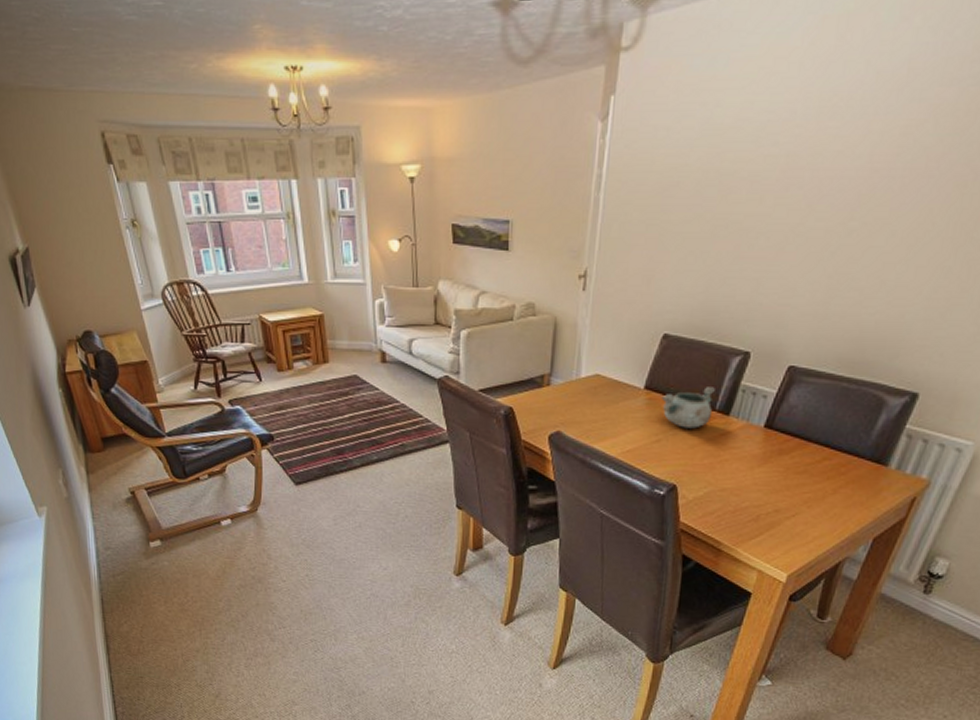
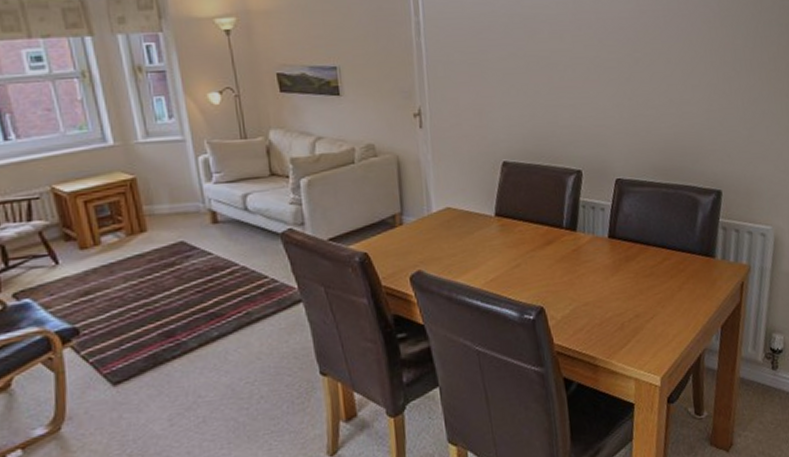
decorative bowl: present [661,385,715,429] -> none [512,205,562,250]

